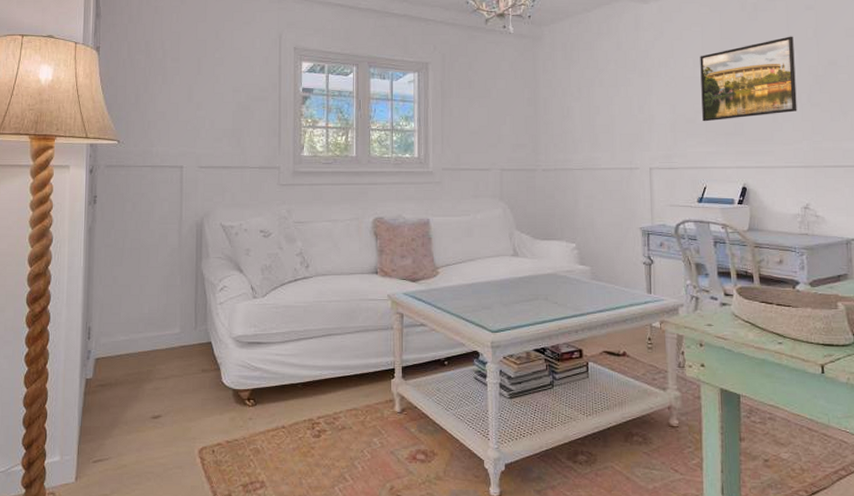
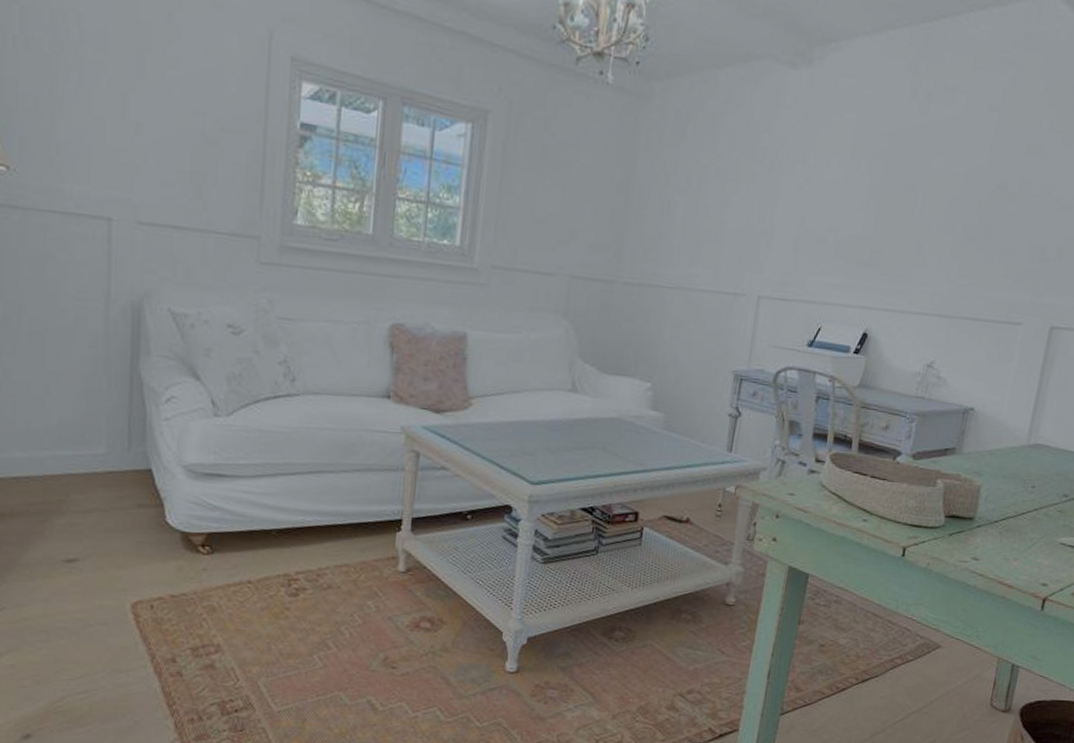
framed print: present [700,36,797,122] -> none [834,143,966,245]

